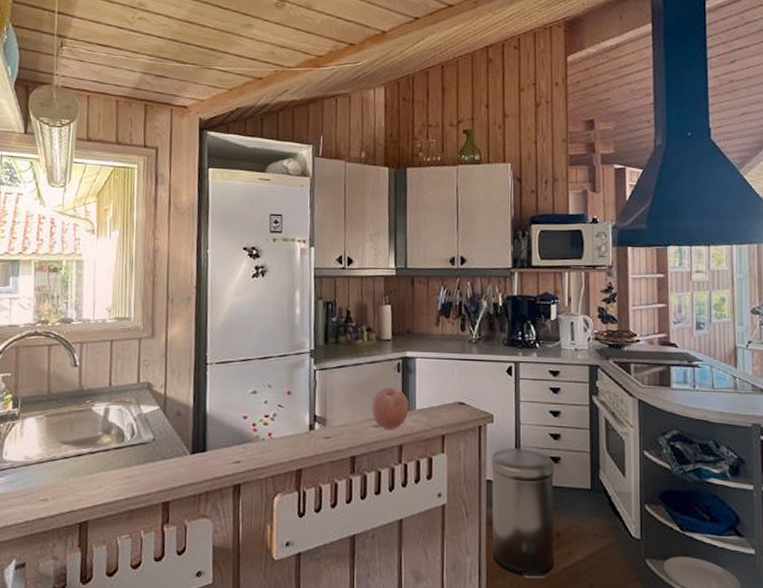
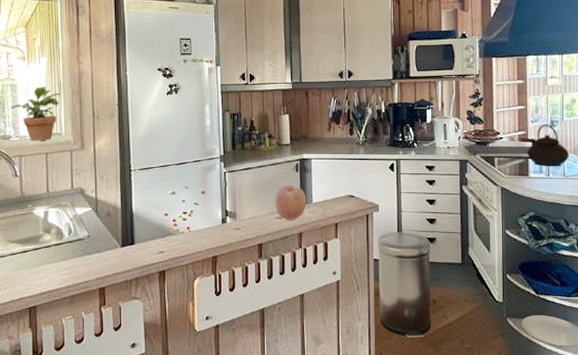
potted plant: none [75,263,132,327] -> present [11,86,61,142]
teapot: none [668,326,719,377] -> present [526,124,570,167]

